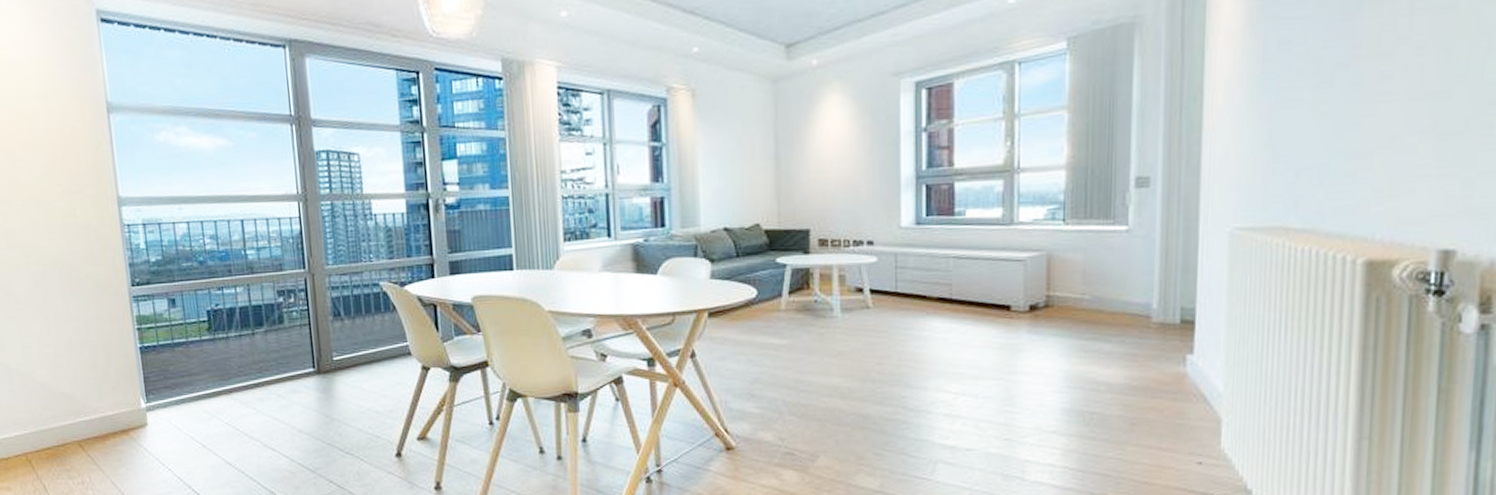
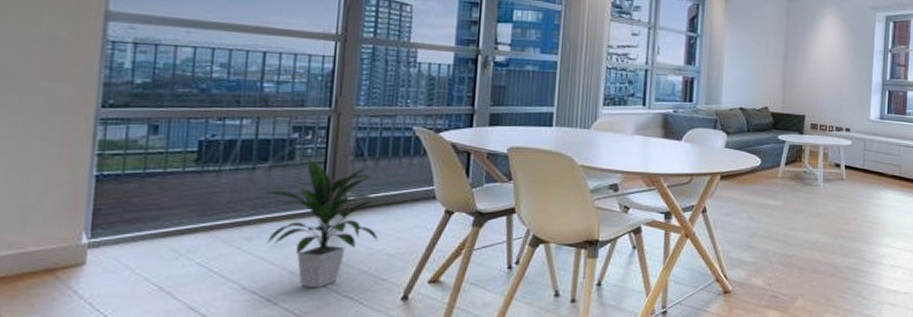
indoor plant: none [260,321,366,446] -> present [257,158,380,288]

